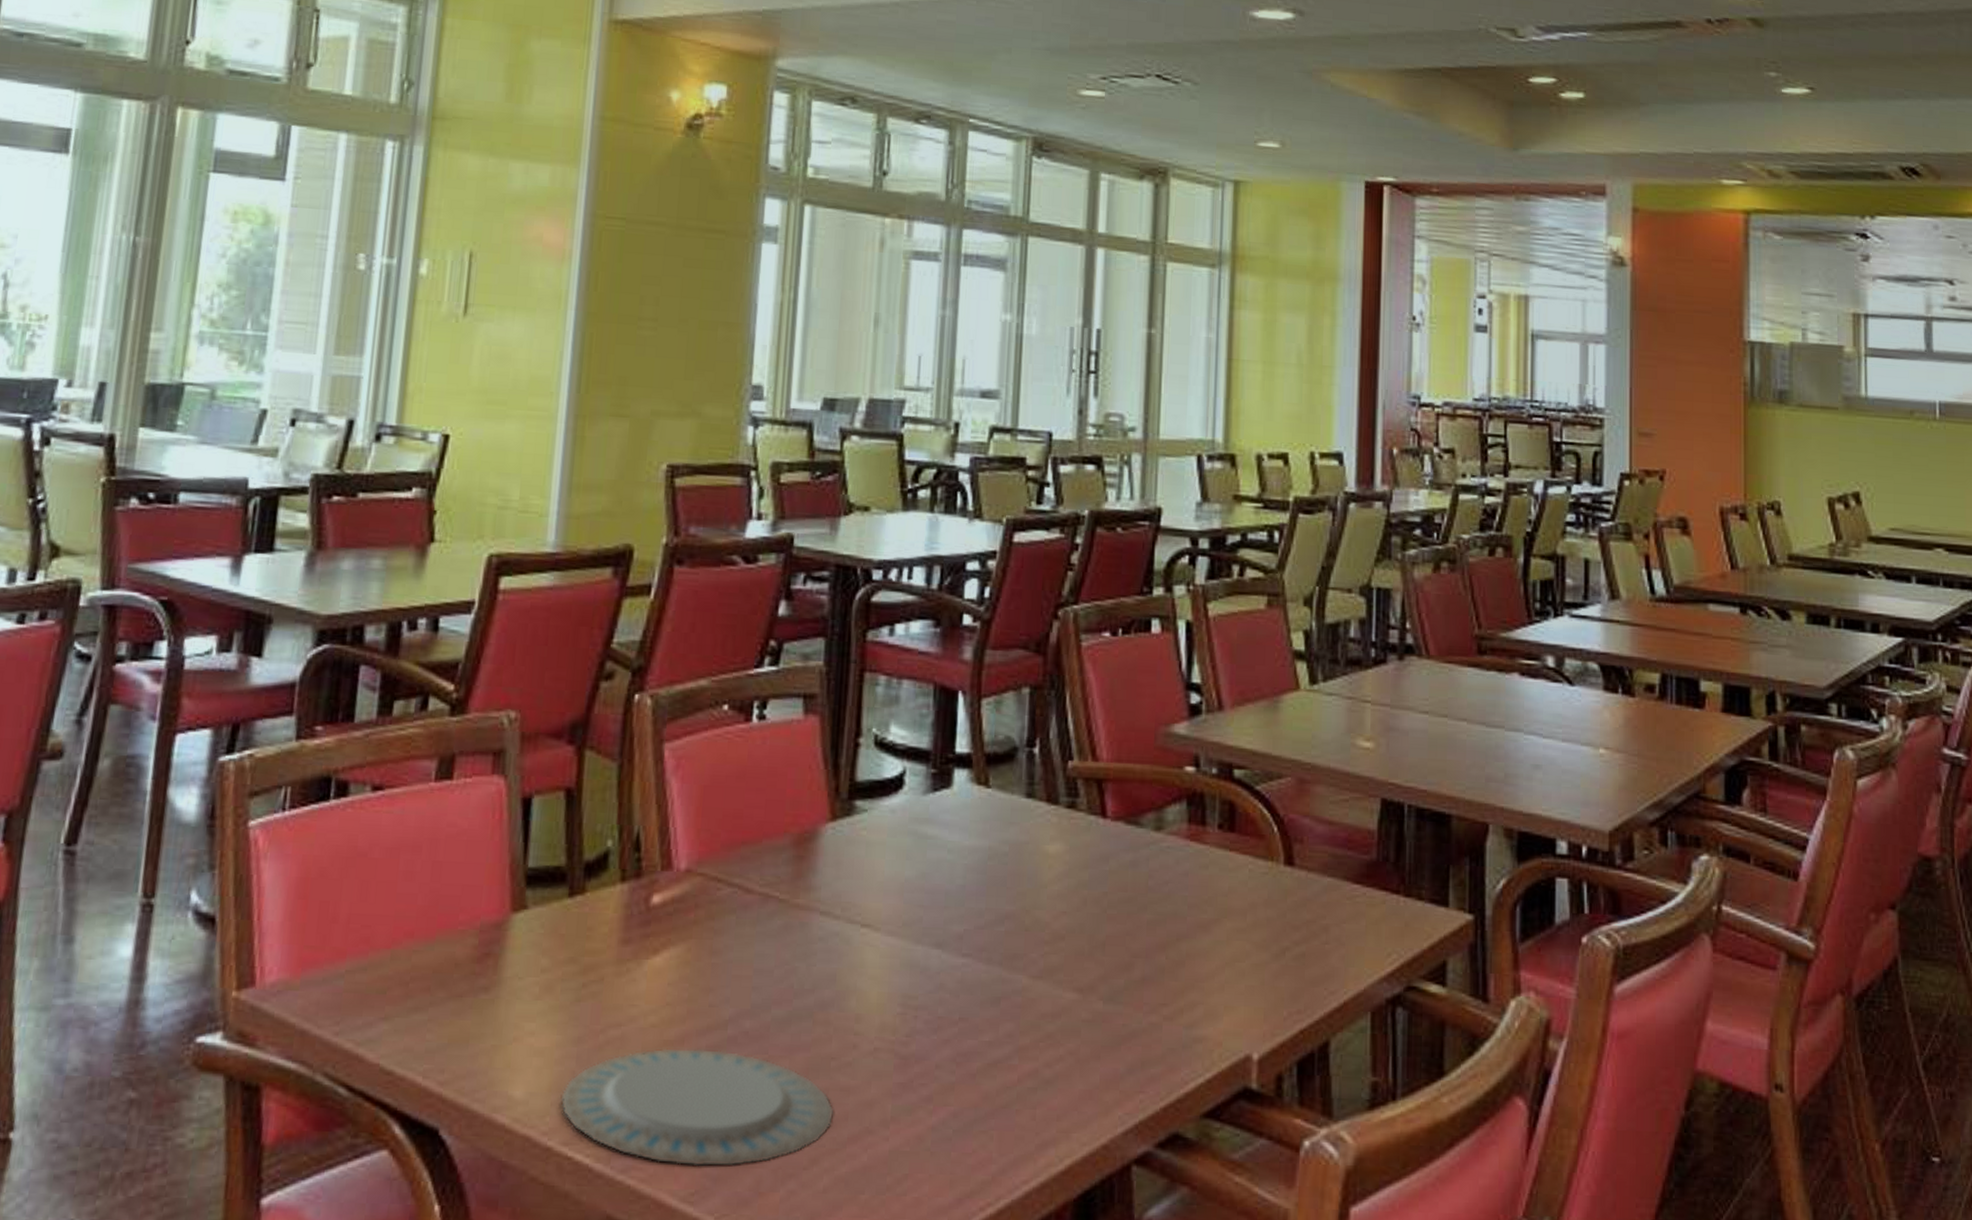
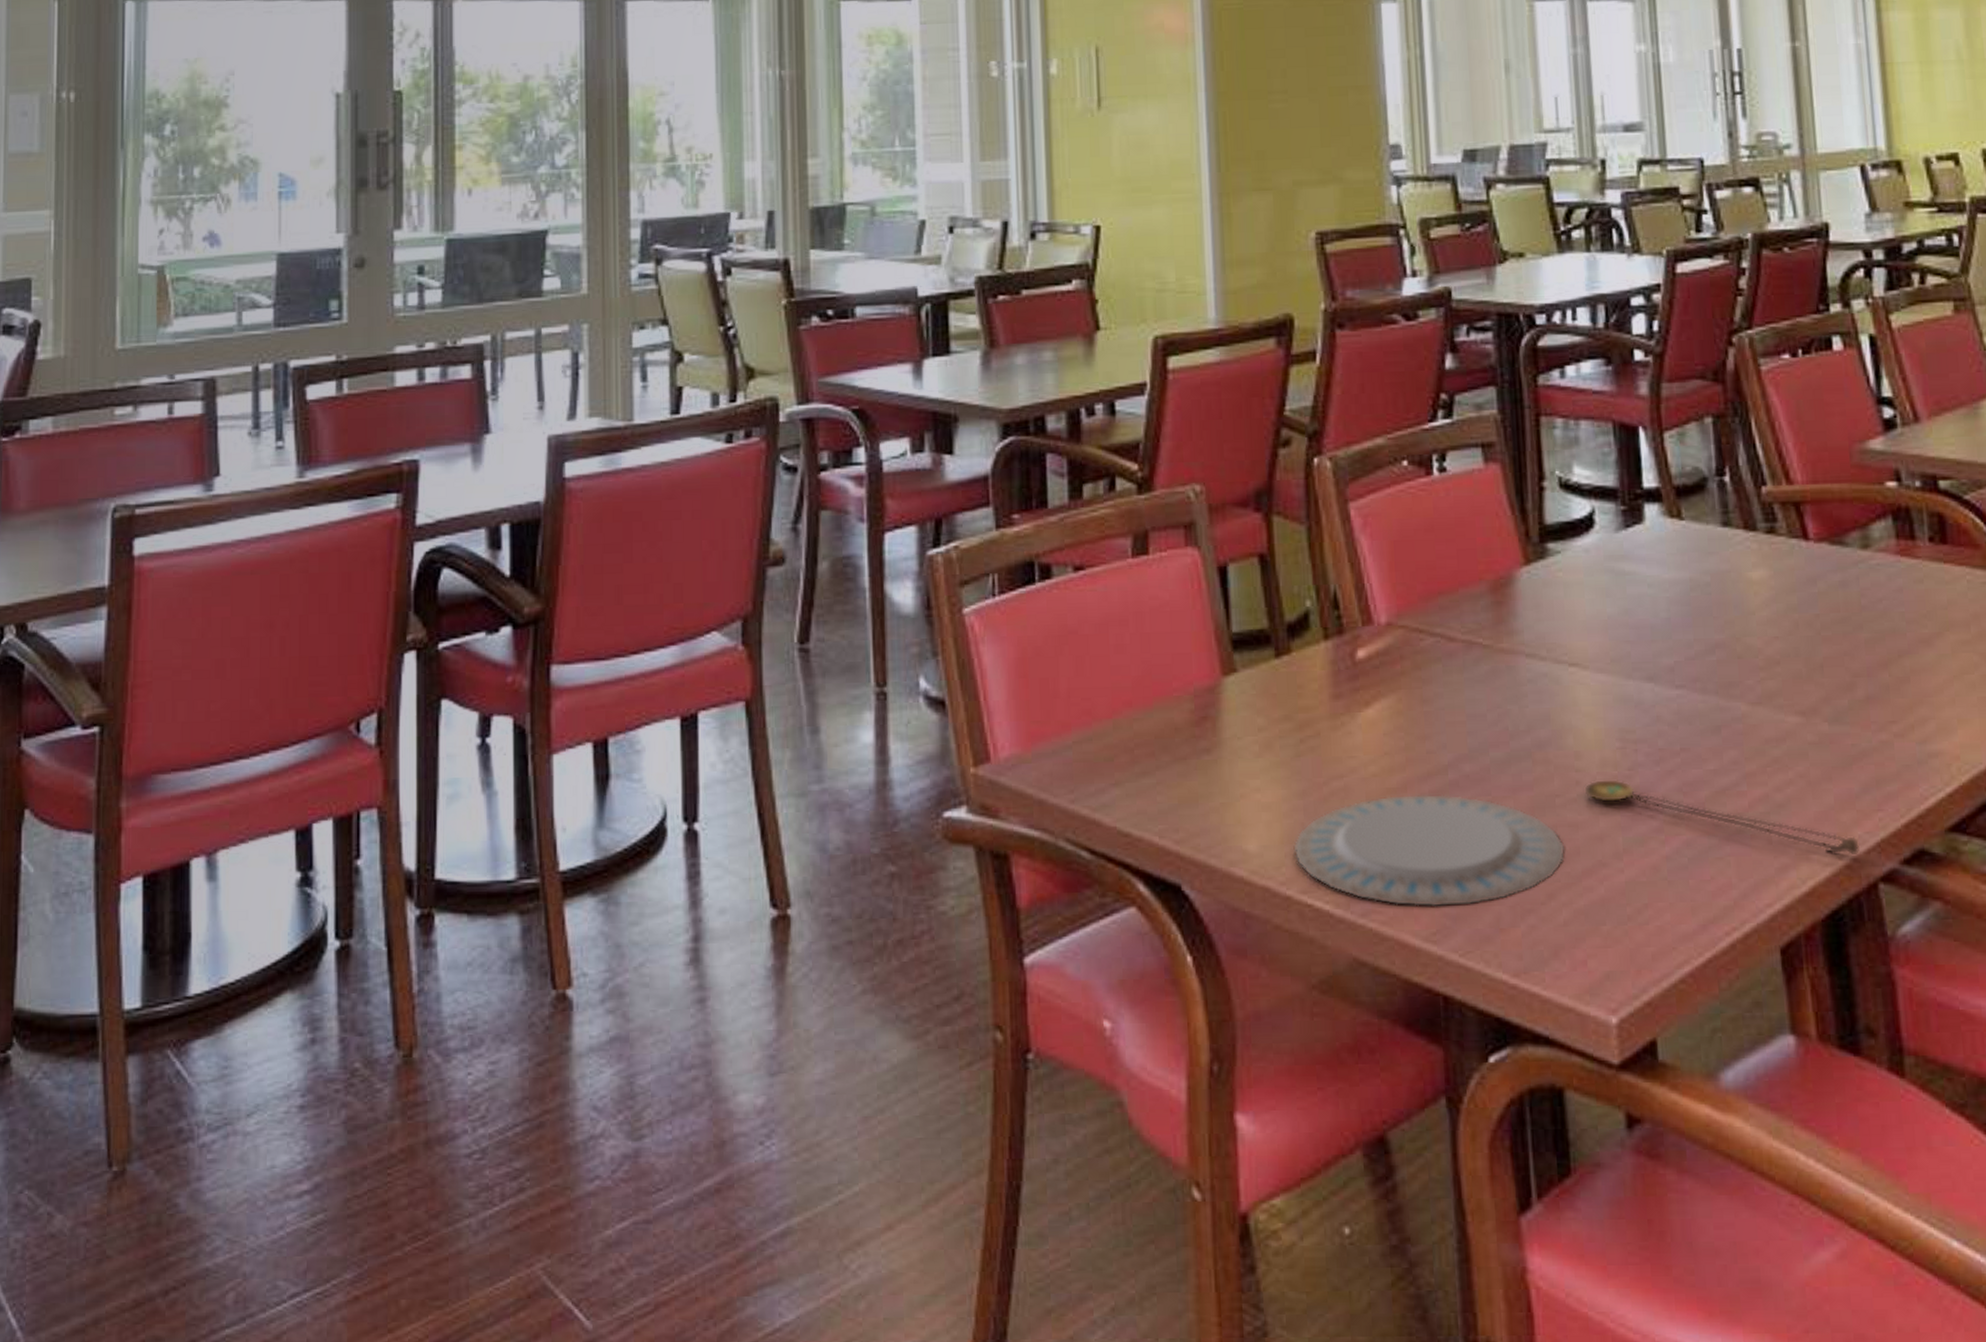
pendant necklace: none [860,1043,1119,1135] -> present [1584,778,1861,855]

